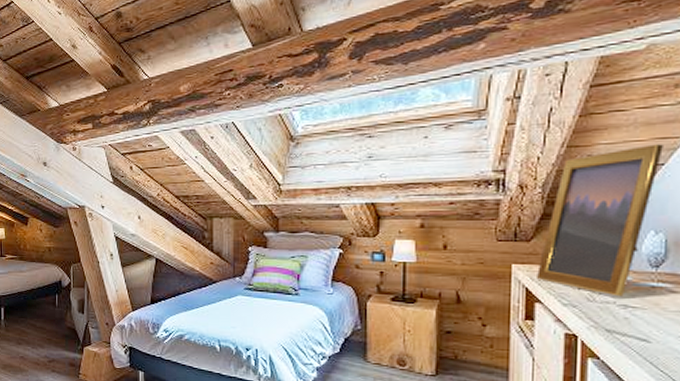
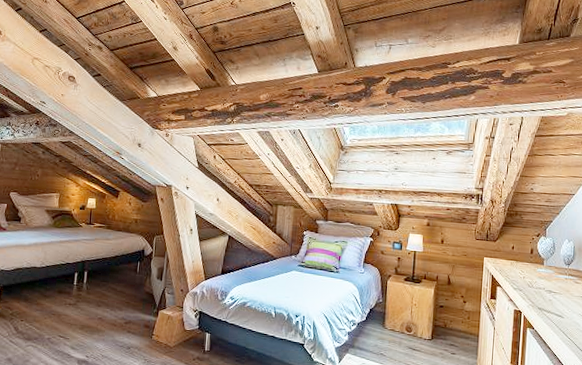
picture frame: present [535,144,663,297] -> none [498,180,575,285]

